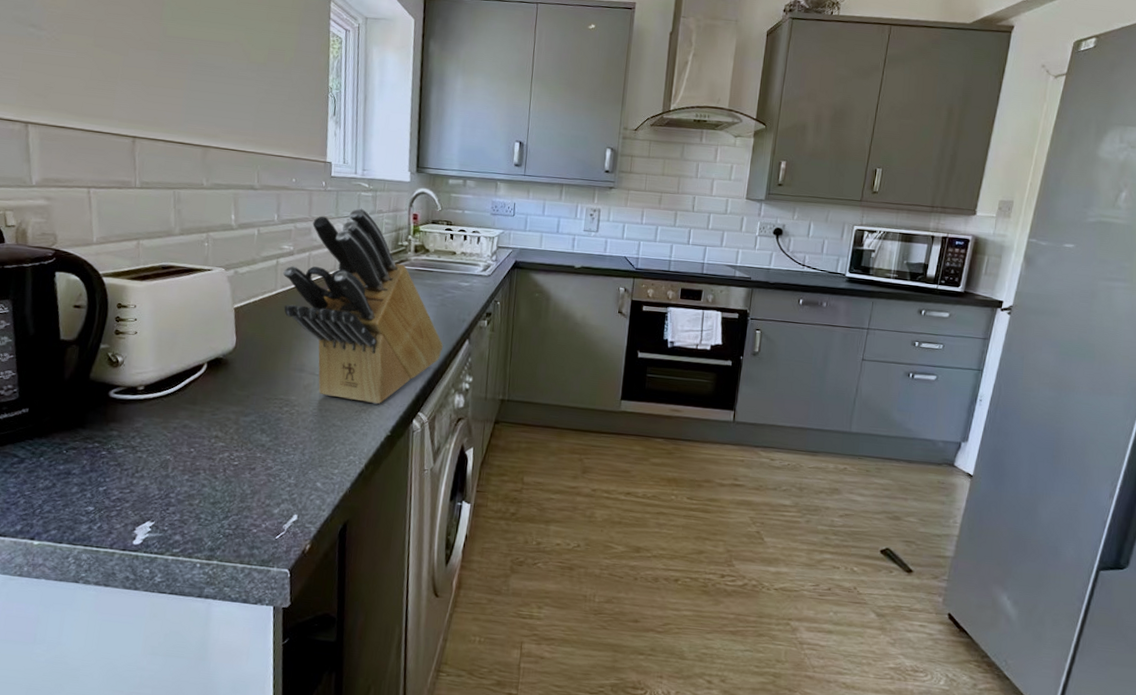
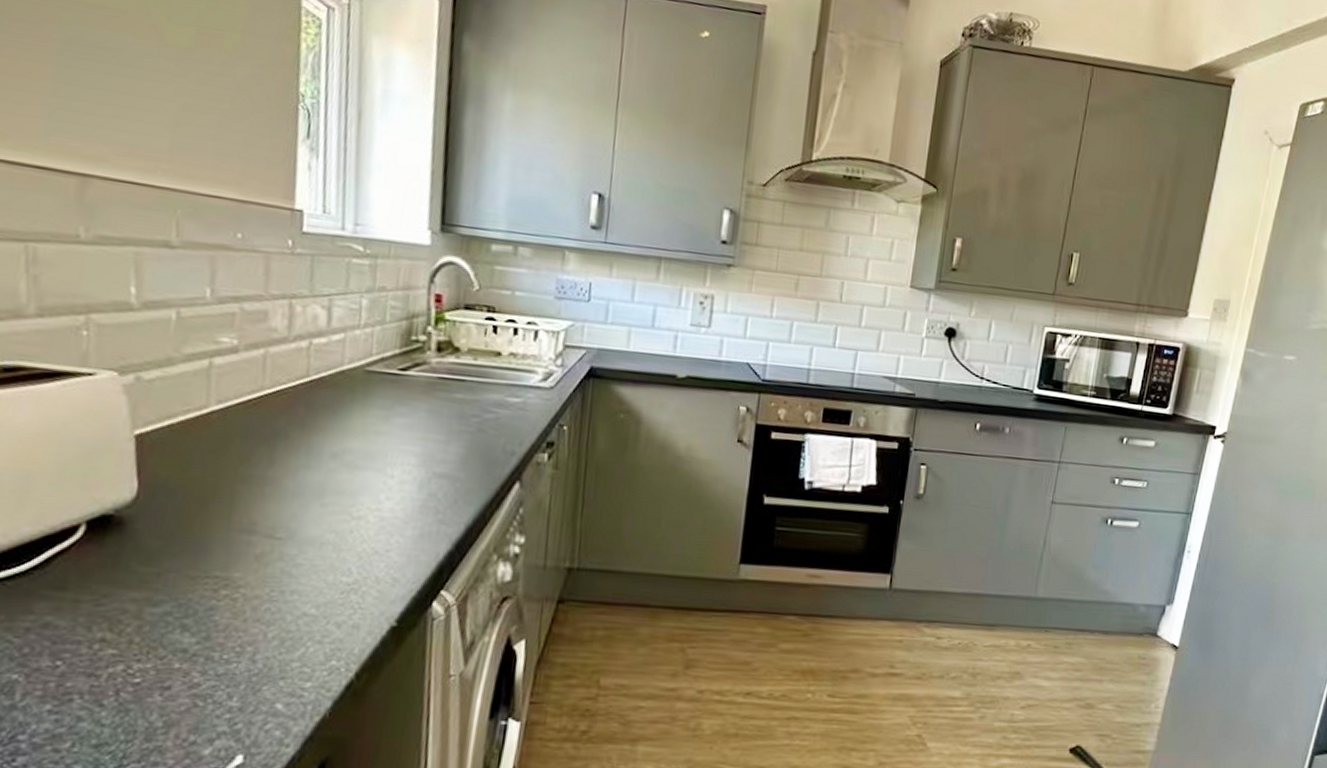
knife block: present [283,208,444,405] -> none [220,282,482,581]

